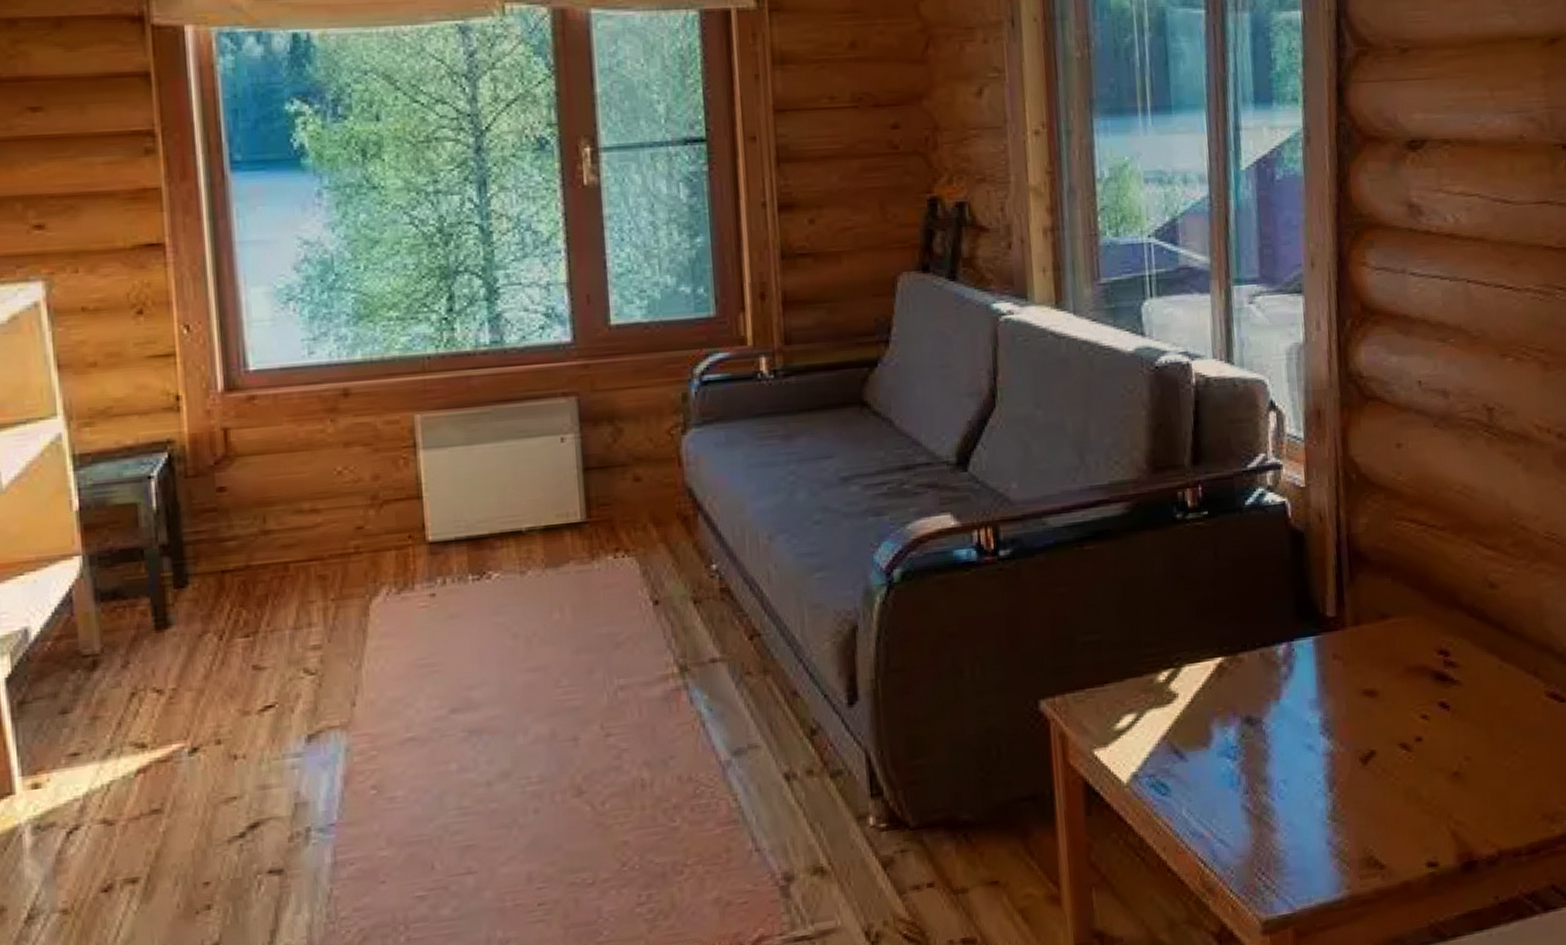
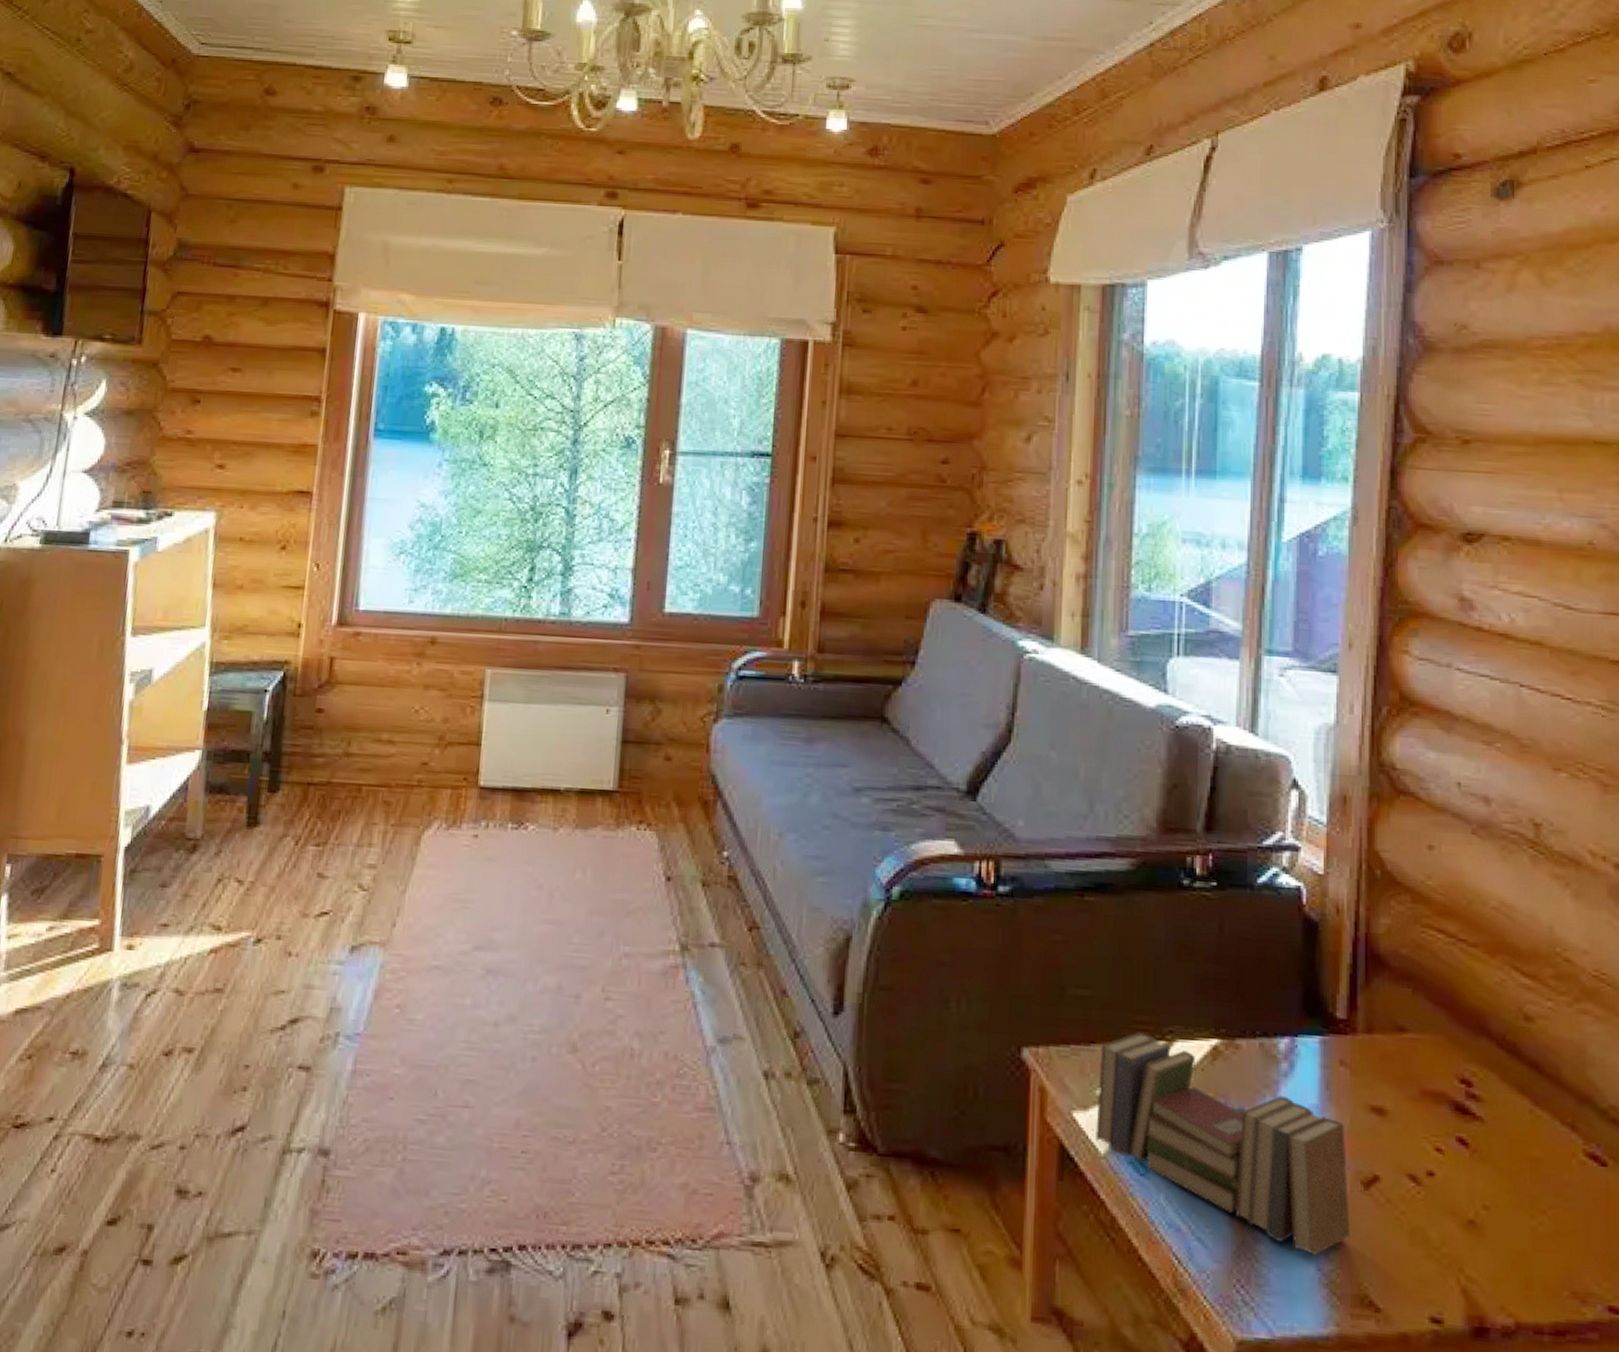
book: none [1114,664,1354,834] -> present [1096,1032,1350,1257]

